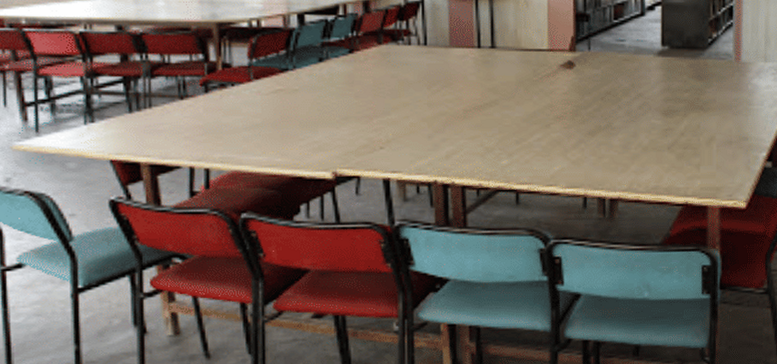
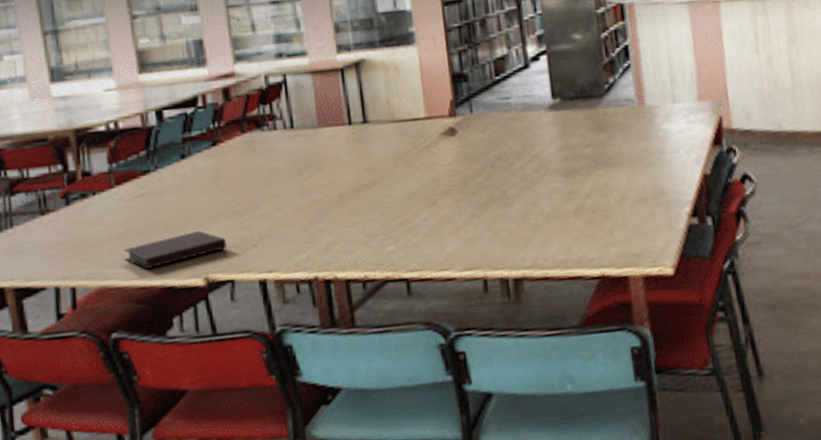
notebook: none [257,128,356,159] -> present [123,230,227,270]

